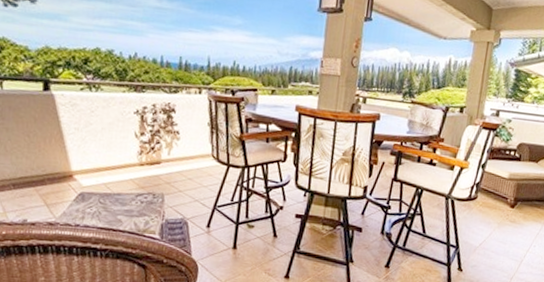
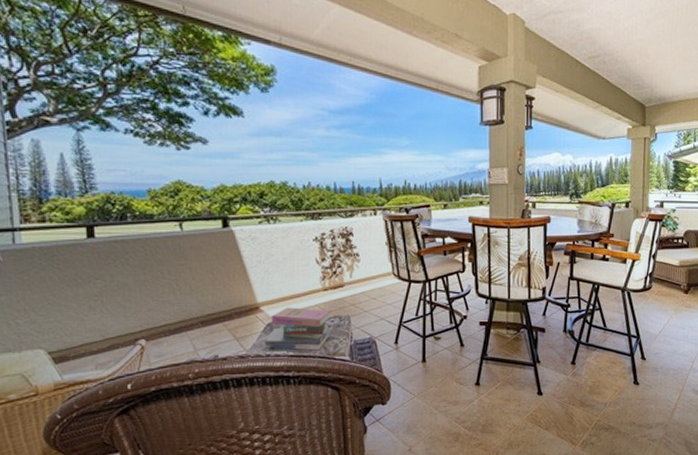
books: none [75,178,146,226] -> present [265,307,331,351]

